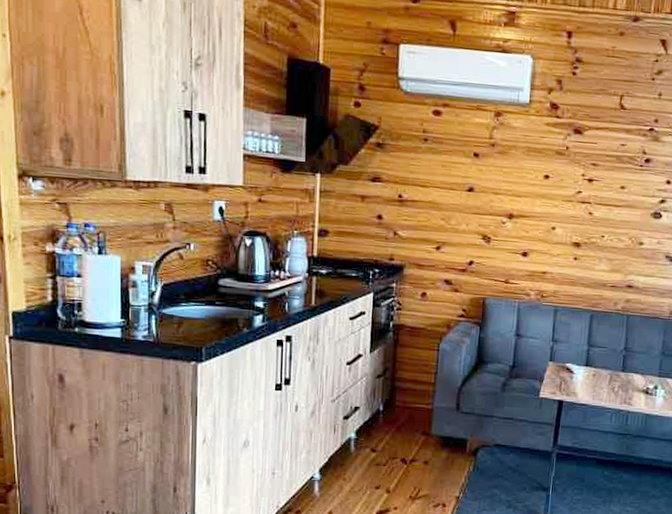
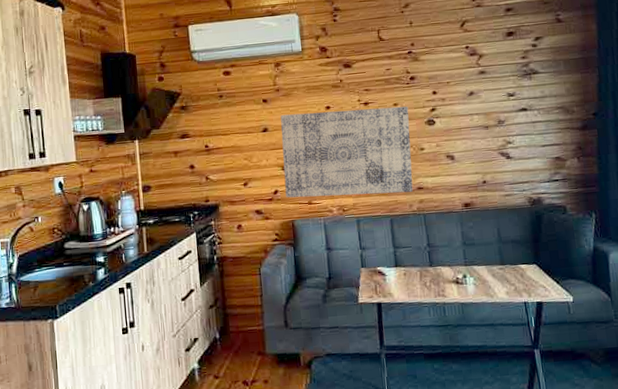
wall art: none [481,176,636,289] -> present [280,106,413,198]

